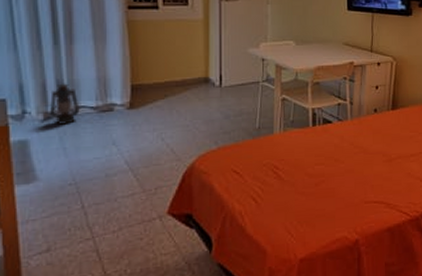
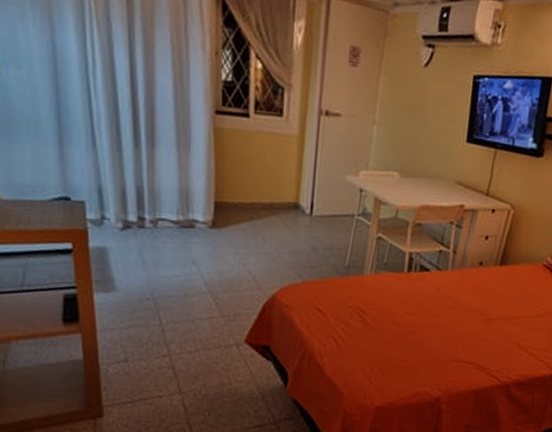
lantern: present [50,83,80,125] -> none [129,191,160,237]

